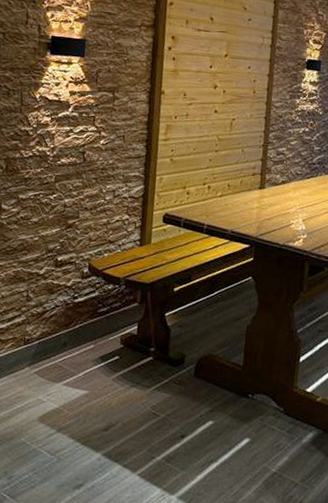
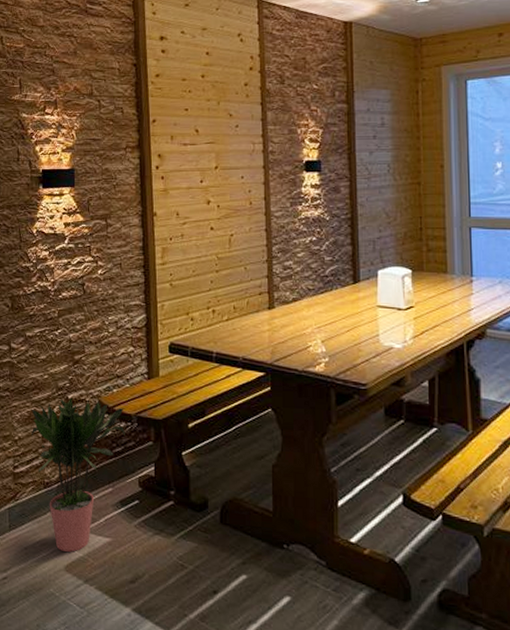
potted plant: none [16,260,115,404] -> present [30,398,125,552]

